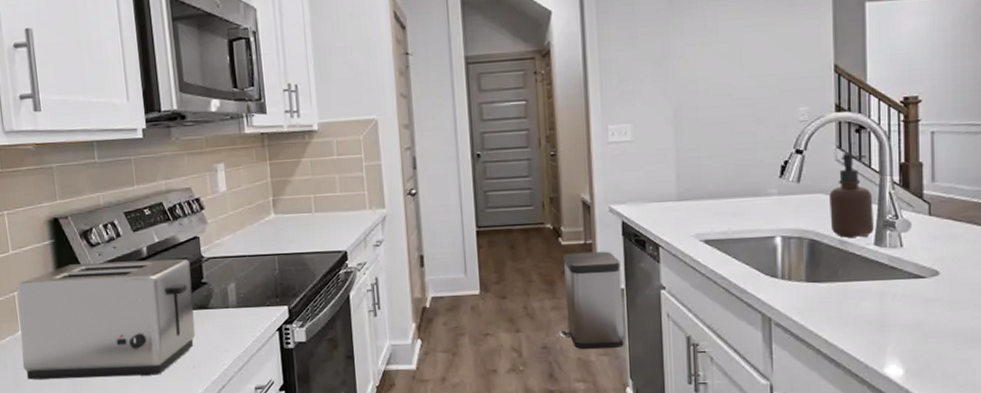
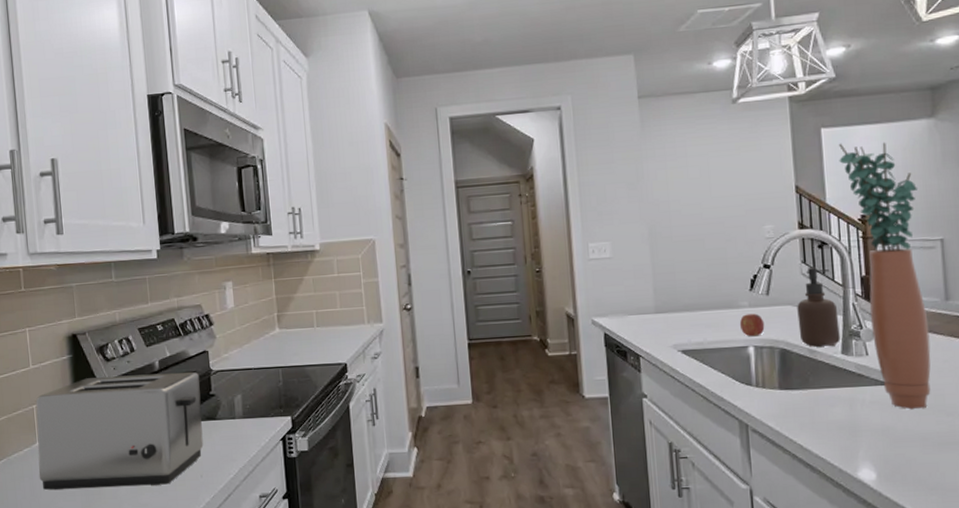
pedal bin: present [557,251,624,349] -> none [546,361,610,456]
fruit: none [767,202,794,226] -> present [739,313,765,337]
vase: none [883,17,970,304] -> present [839,142,931,410]

